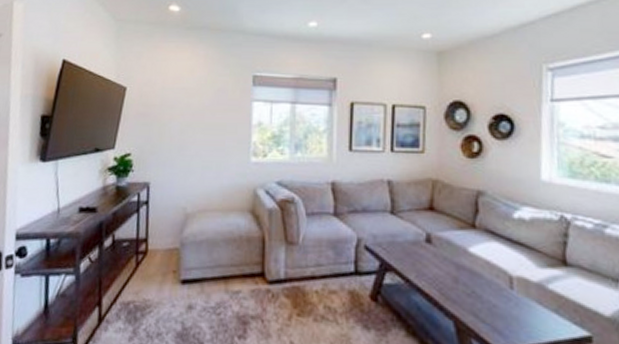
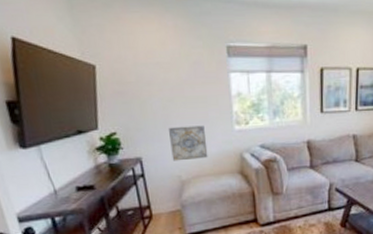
wall art: none [180,152,220,191] -> present [169,125,208,161]

